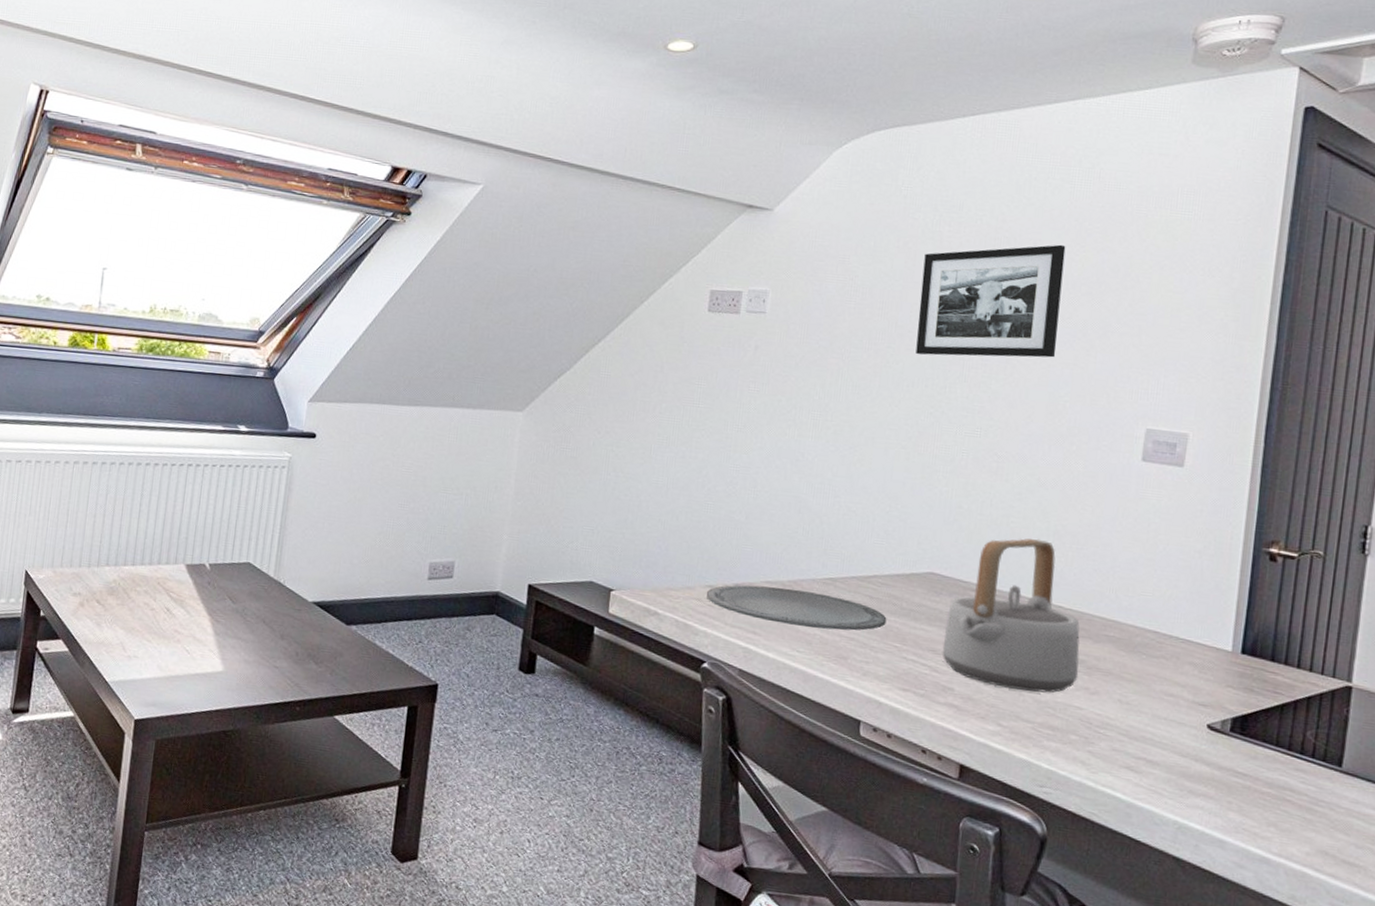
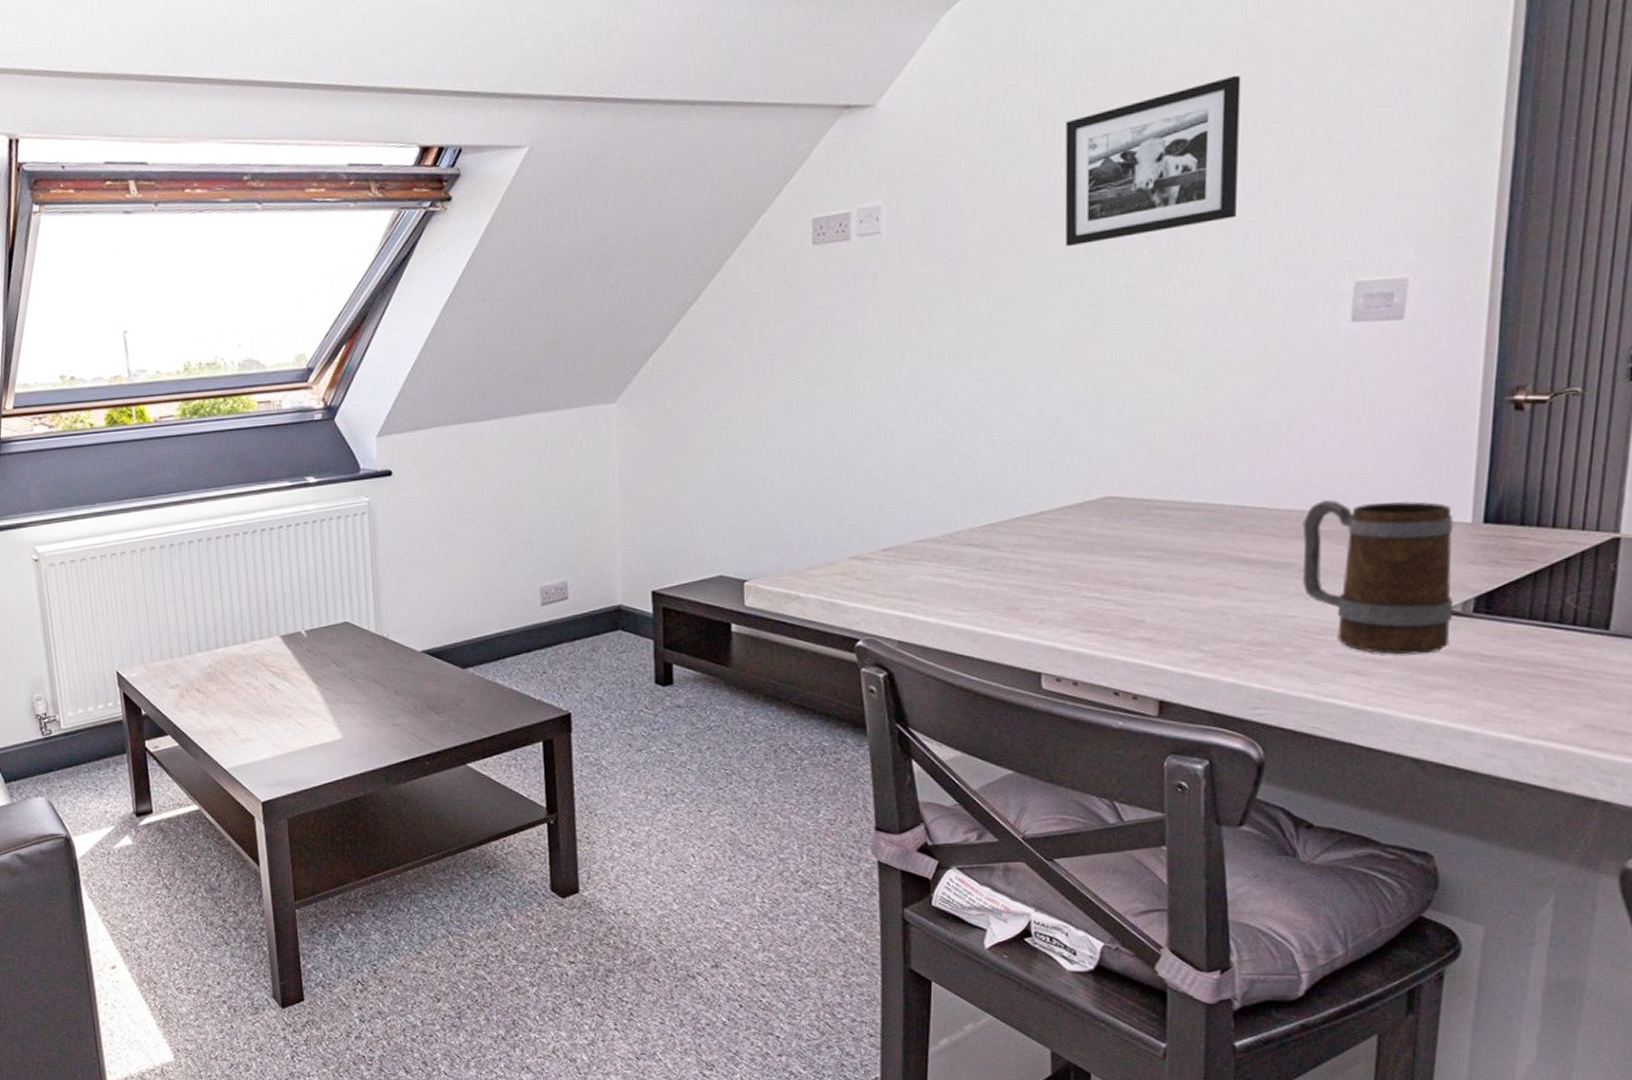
plate: present [706,584,887,631] -> none [851,543,1060,584]
teapot: present [942,538,1080,693] -> none [1128,435,1290,610]
mug: none [1088,608,1217,762] -> present [1301,499,1455,655]

